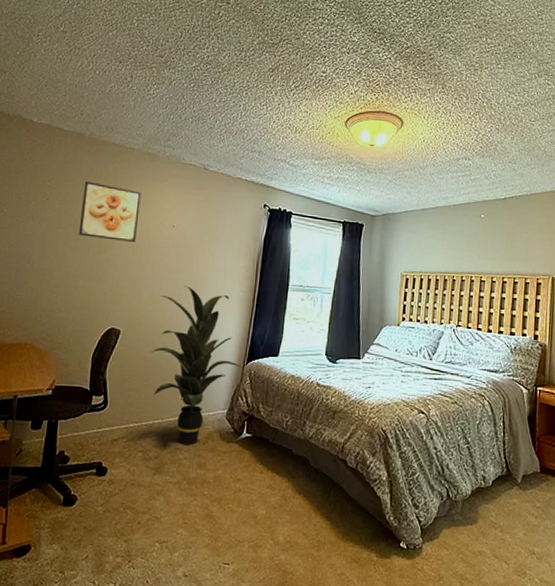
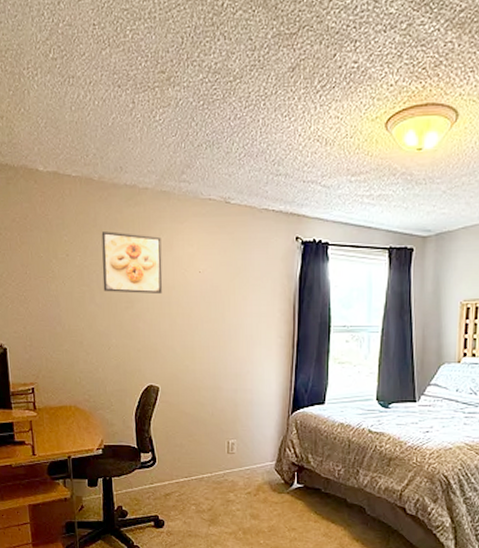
indoor plant: present [149,286,242,446] -> none [190,336,287,498]

